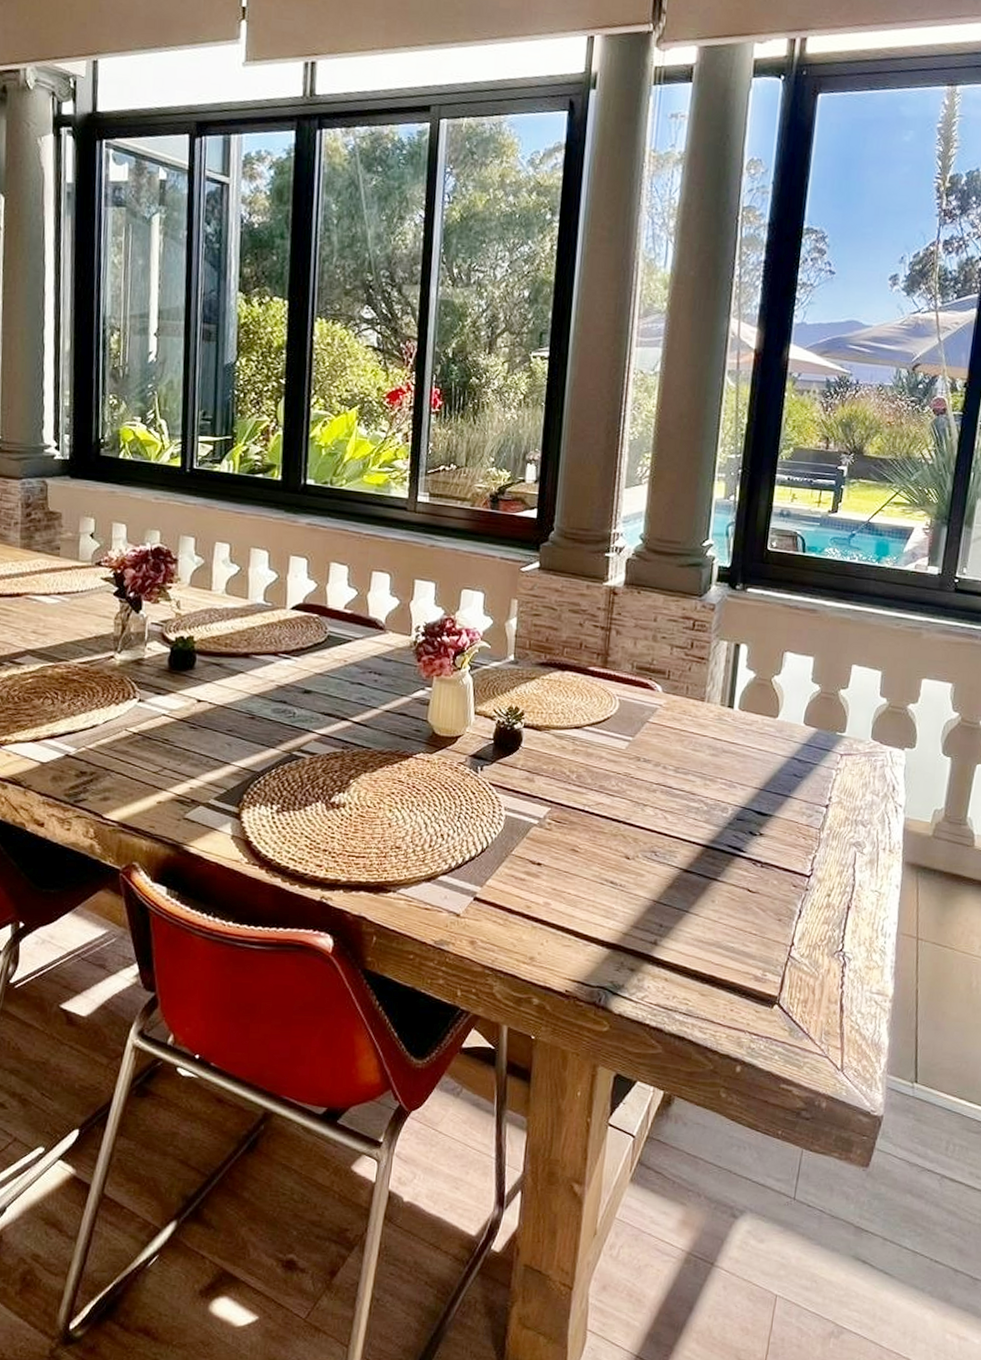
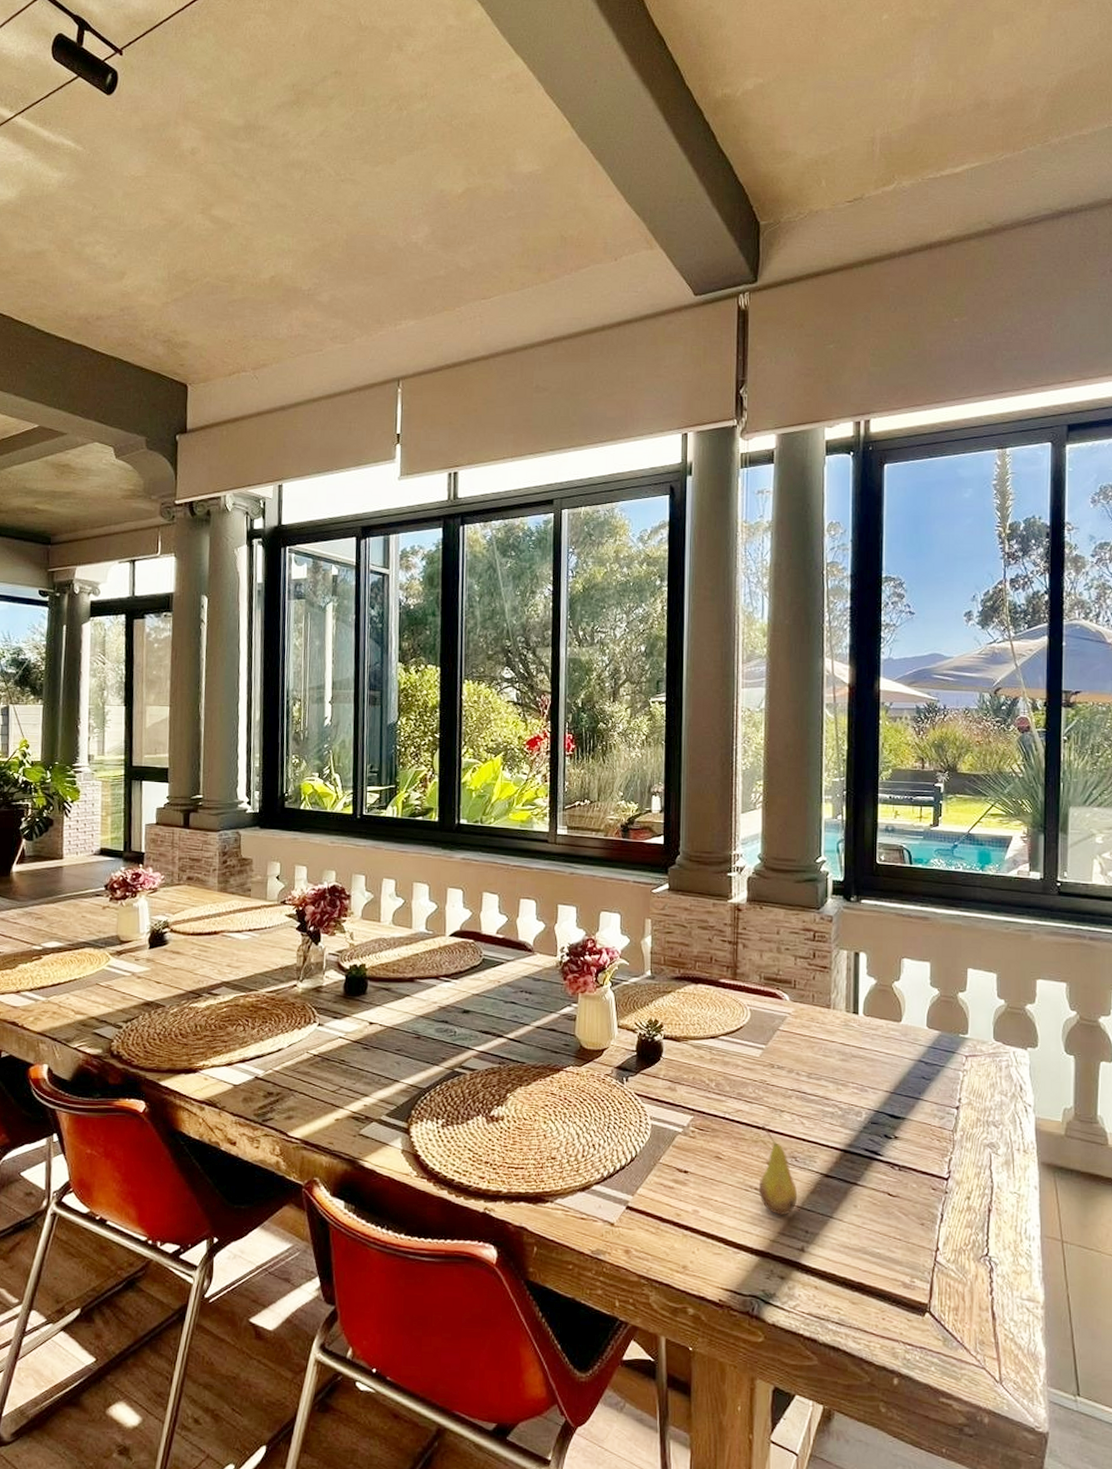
fruit: none [614,819,655,910] -> present [758,1126,798,1216]

